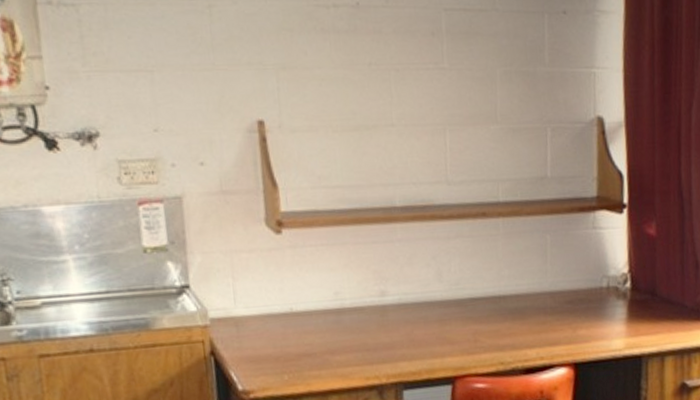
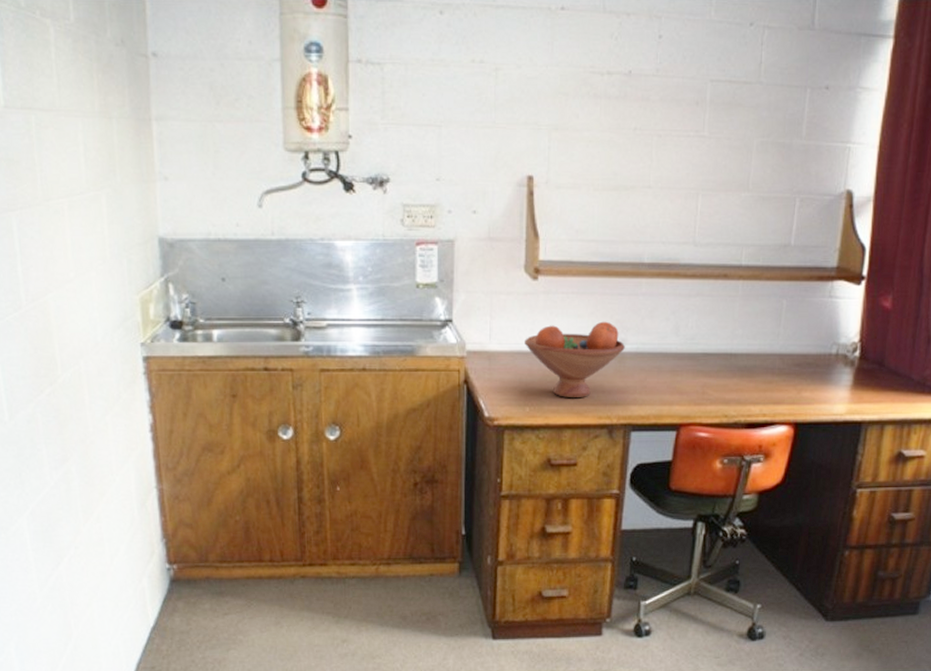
fruit bowl: none [274,272,386,360] -> present [525,321,625,399]

